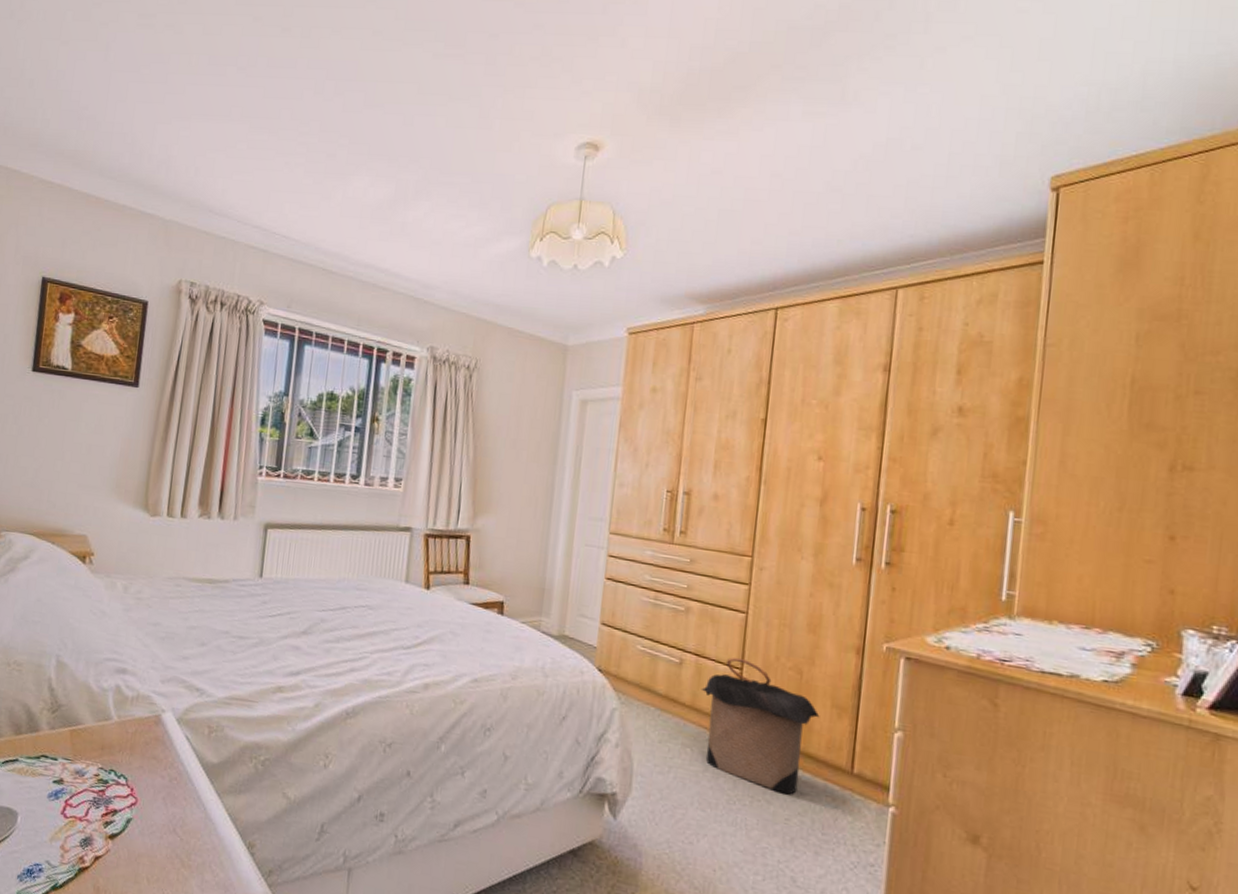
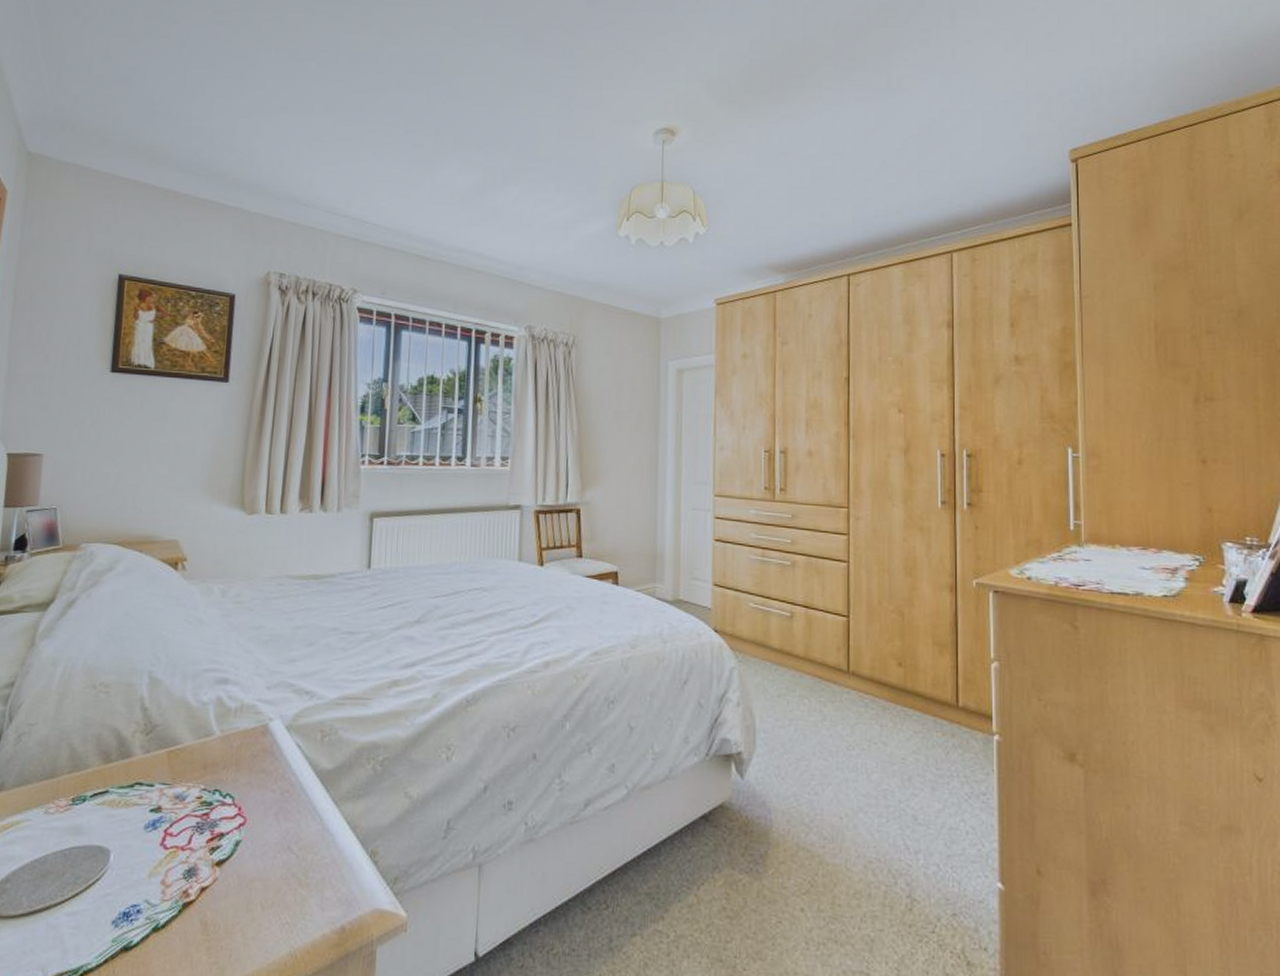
laundry hamper: present [701,657,820,795] -> none [813,605,923,734]

